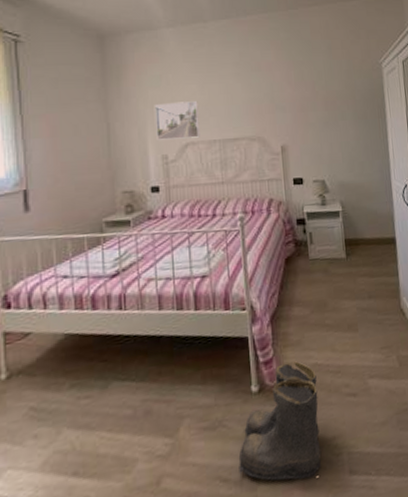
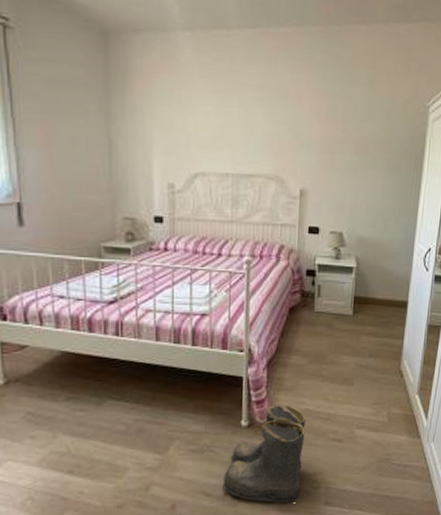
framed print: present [154,101,200,140] -> none [162,124,213,169]

